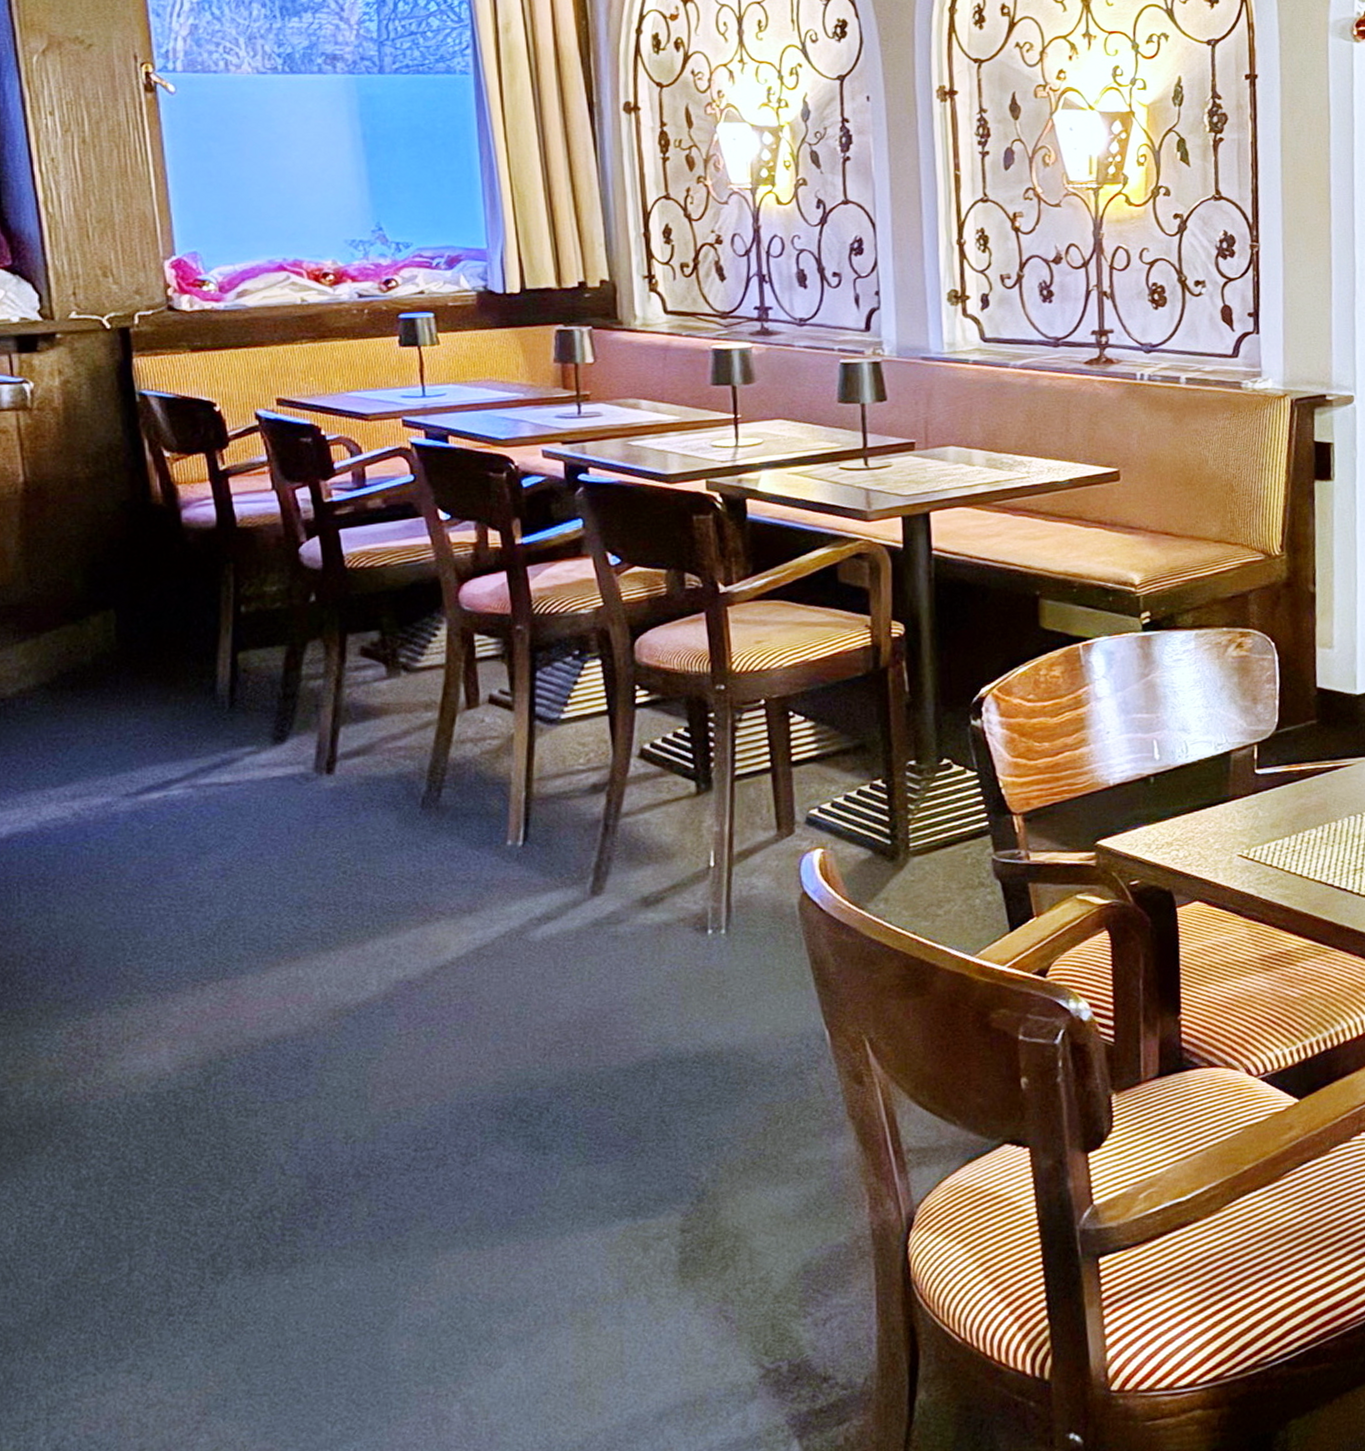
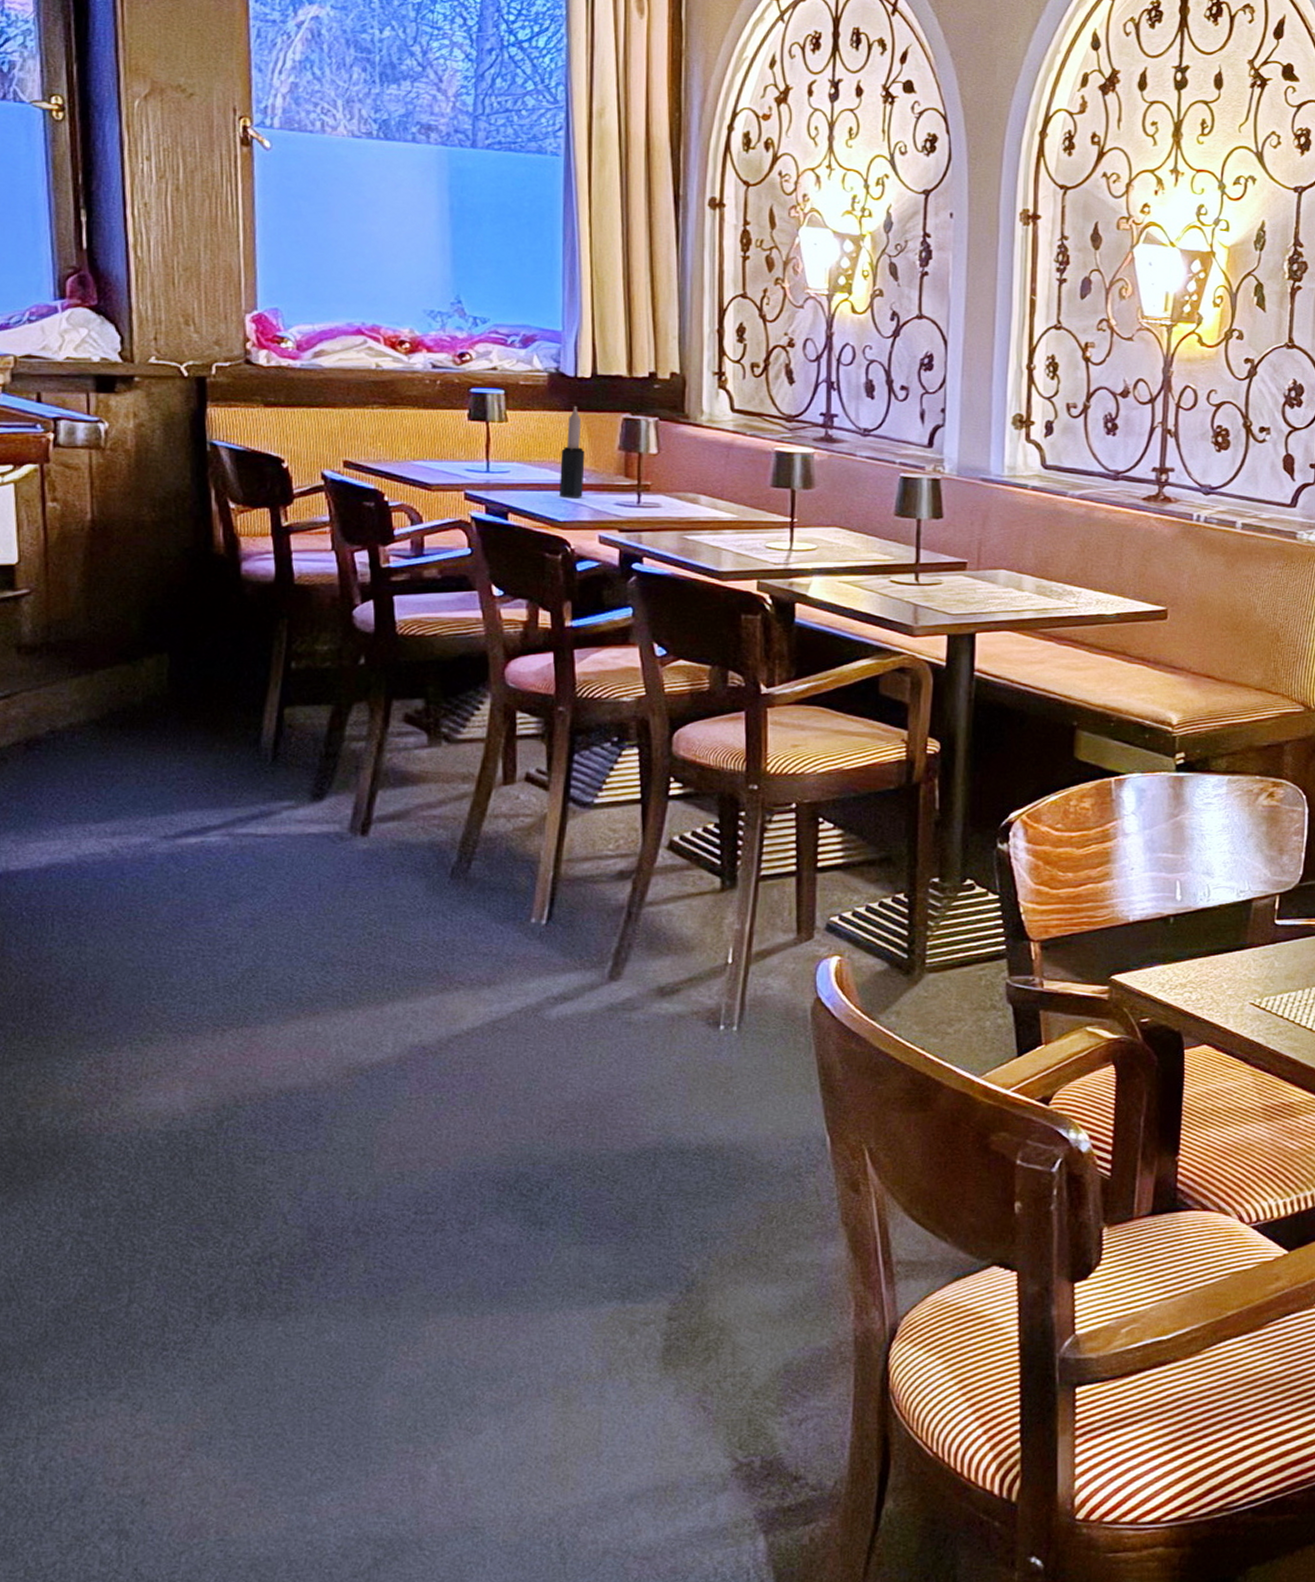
candle: none [496,322,522,415] -> present [559,405,585,499]

